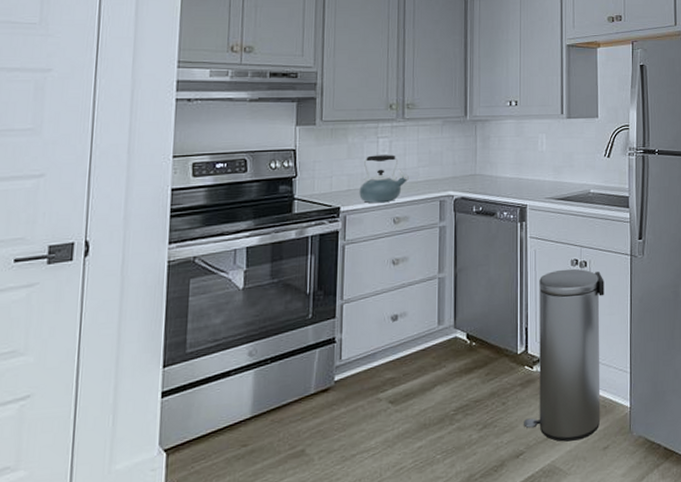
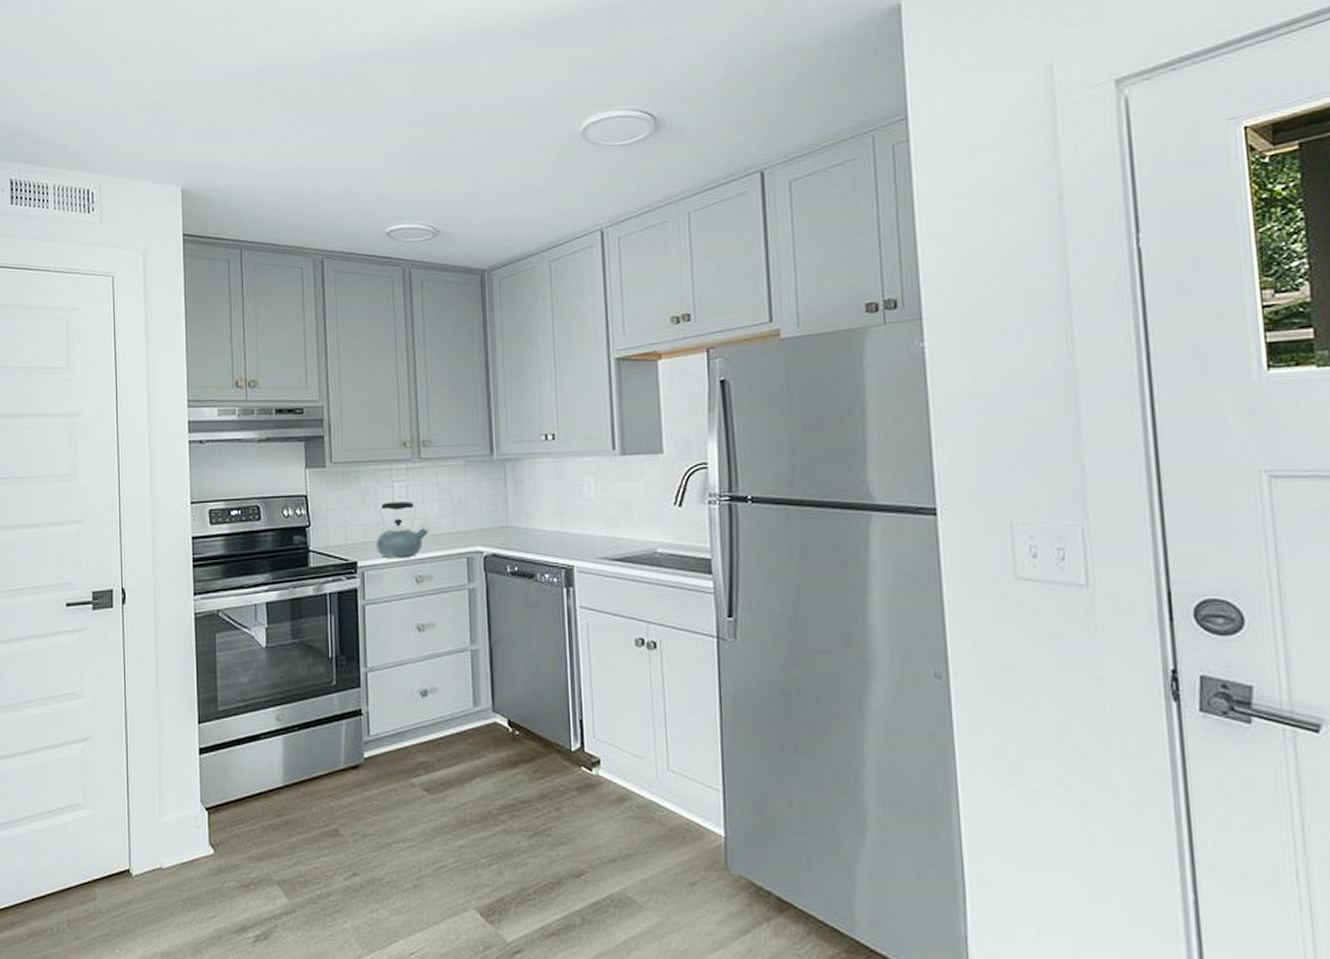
pedal bin: present [524,268,605,442] -> none [584,650,685,868]

